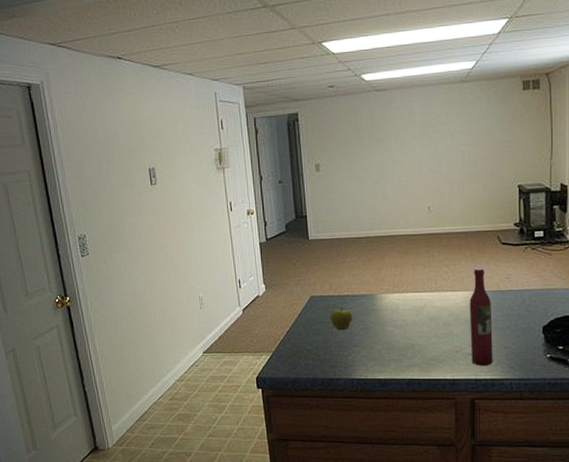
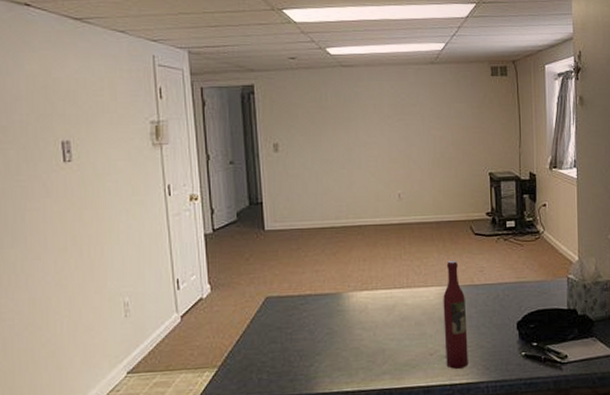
apple: present [330,306,353,330] -> none [289,308,316,336]

